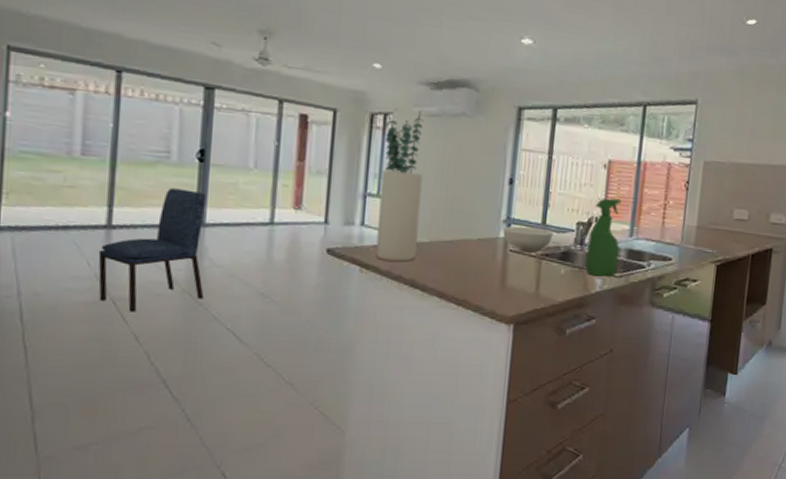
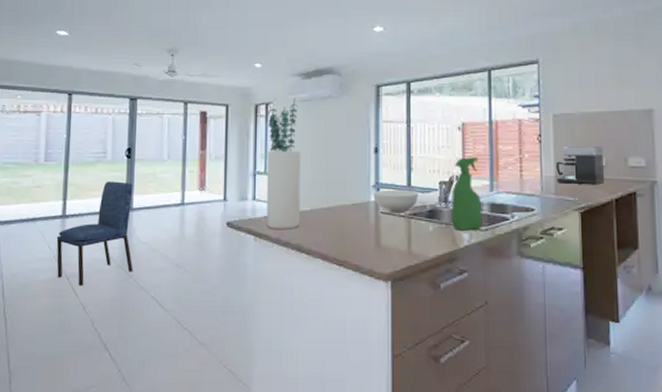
coffee maker: none [698,197,748,239] -> present [555,146,605,185]

